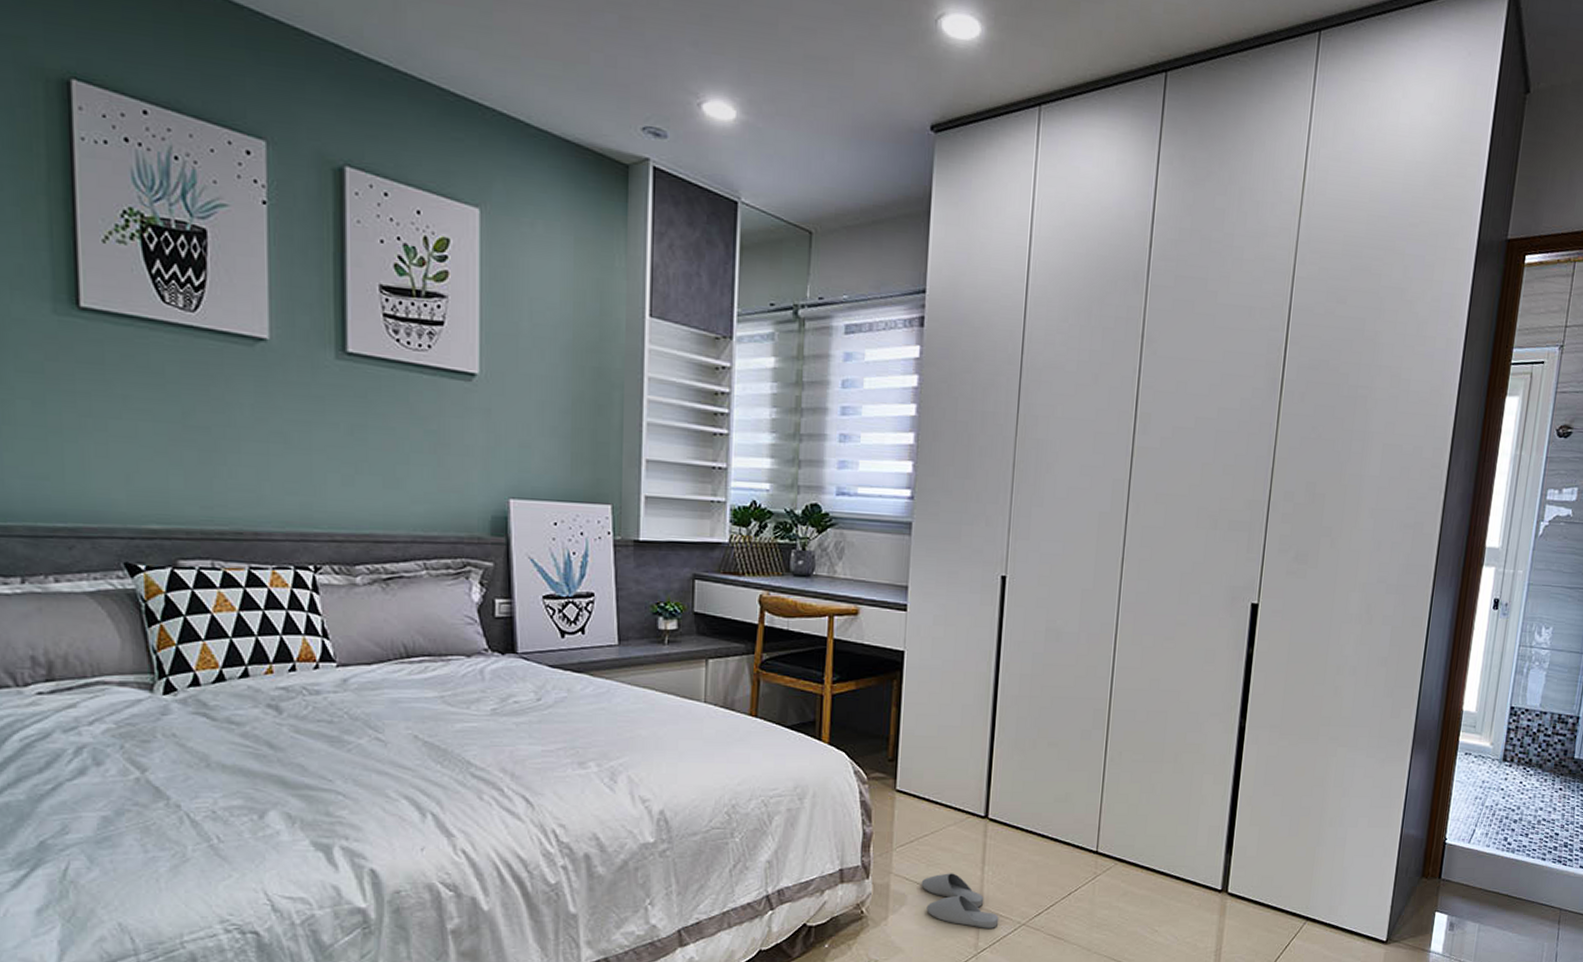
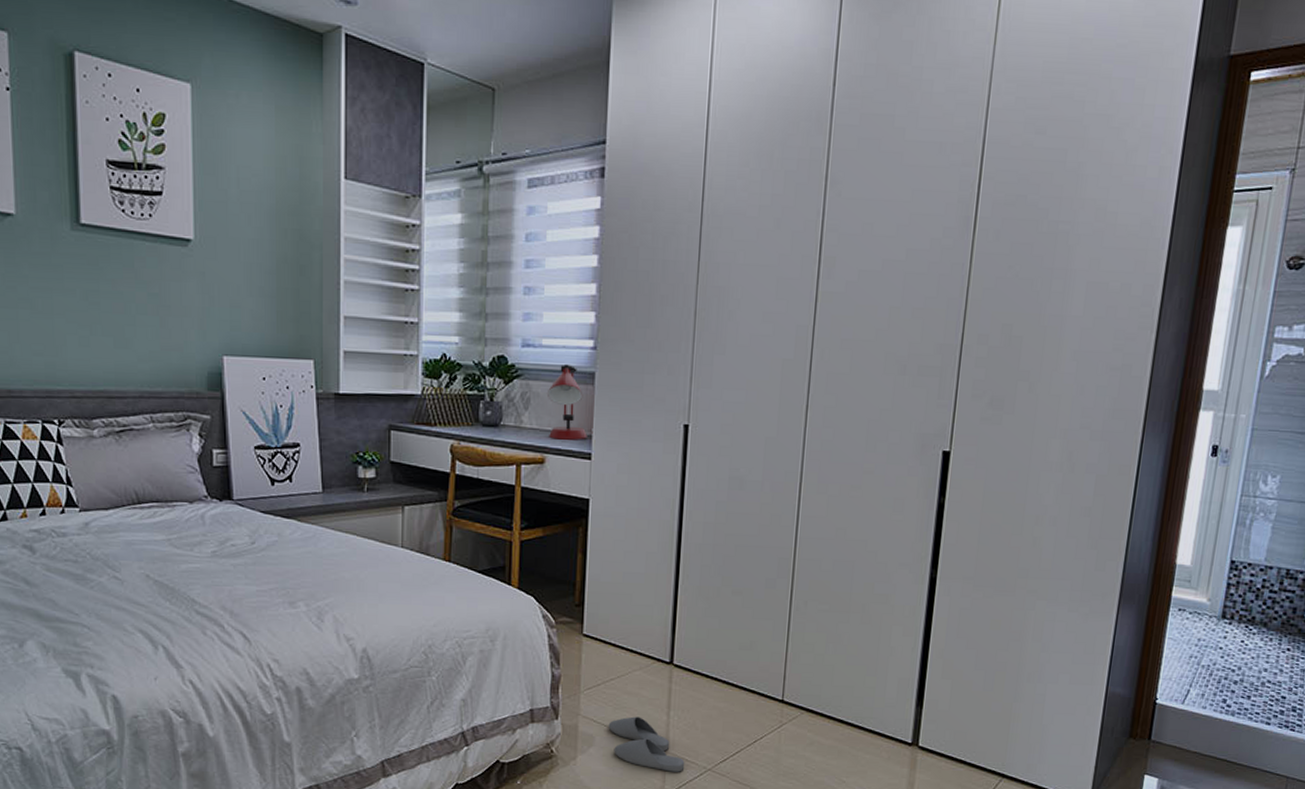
desk lamp: none [863,513,903,591] -> present [548,364,587,440]

